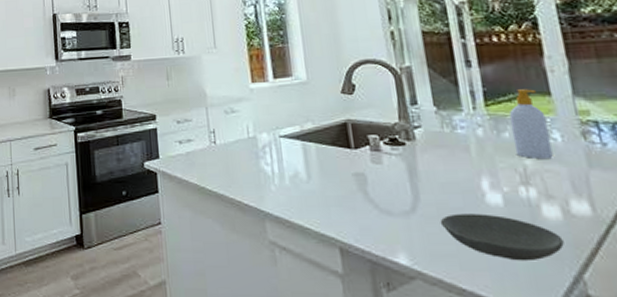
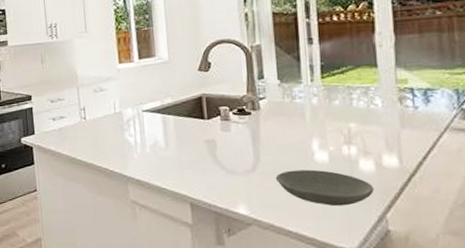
soap bottle: present [508,89,554,159] -> none [340,62,373,122]

